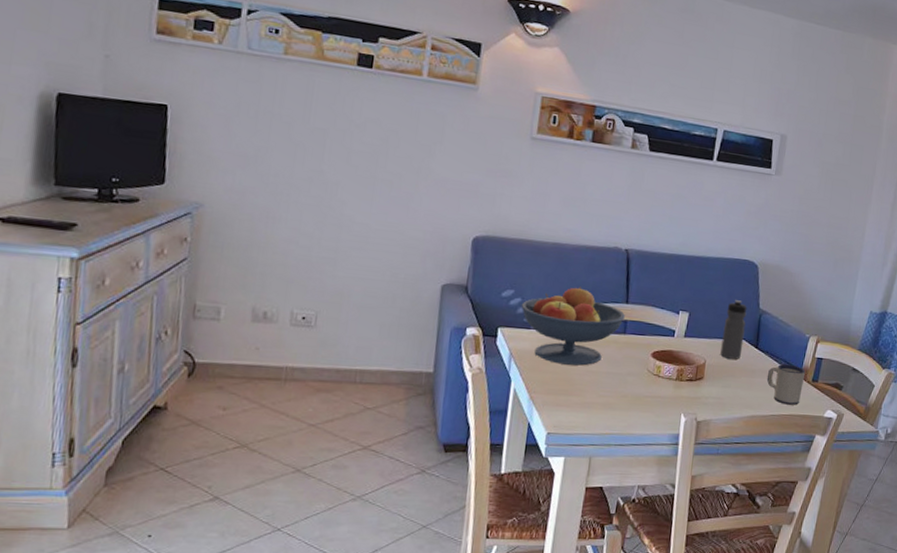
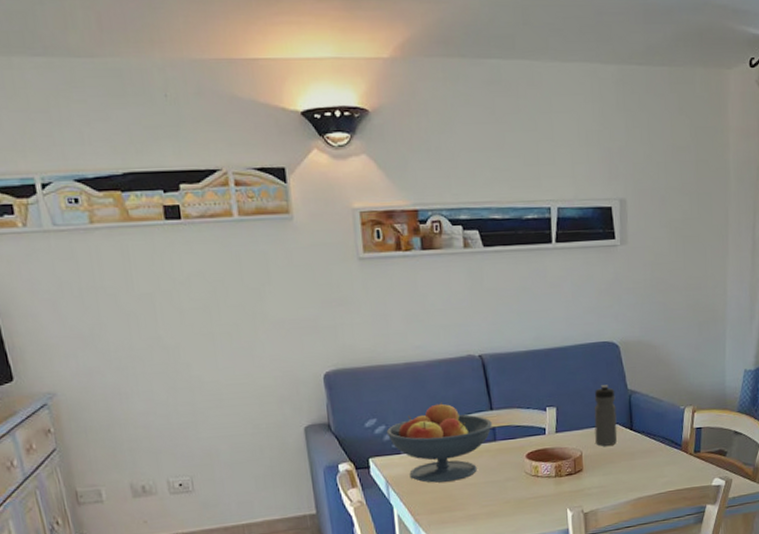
mug: present [766,363,806,405] -> none [647,439,686,481]

